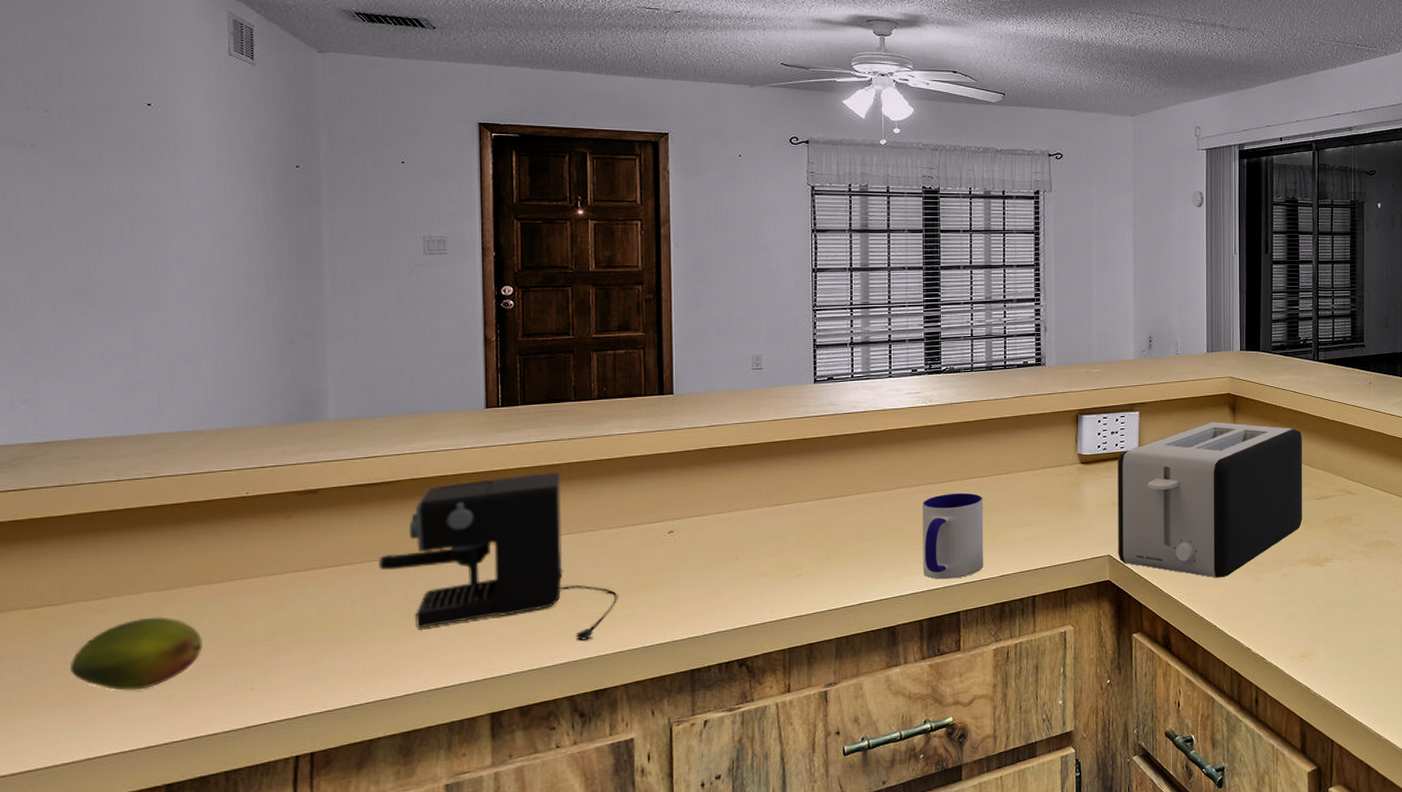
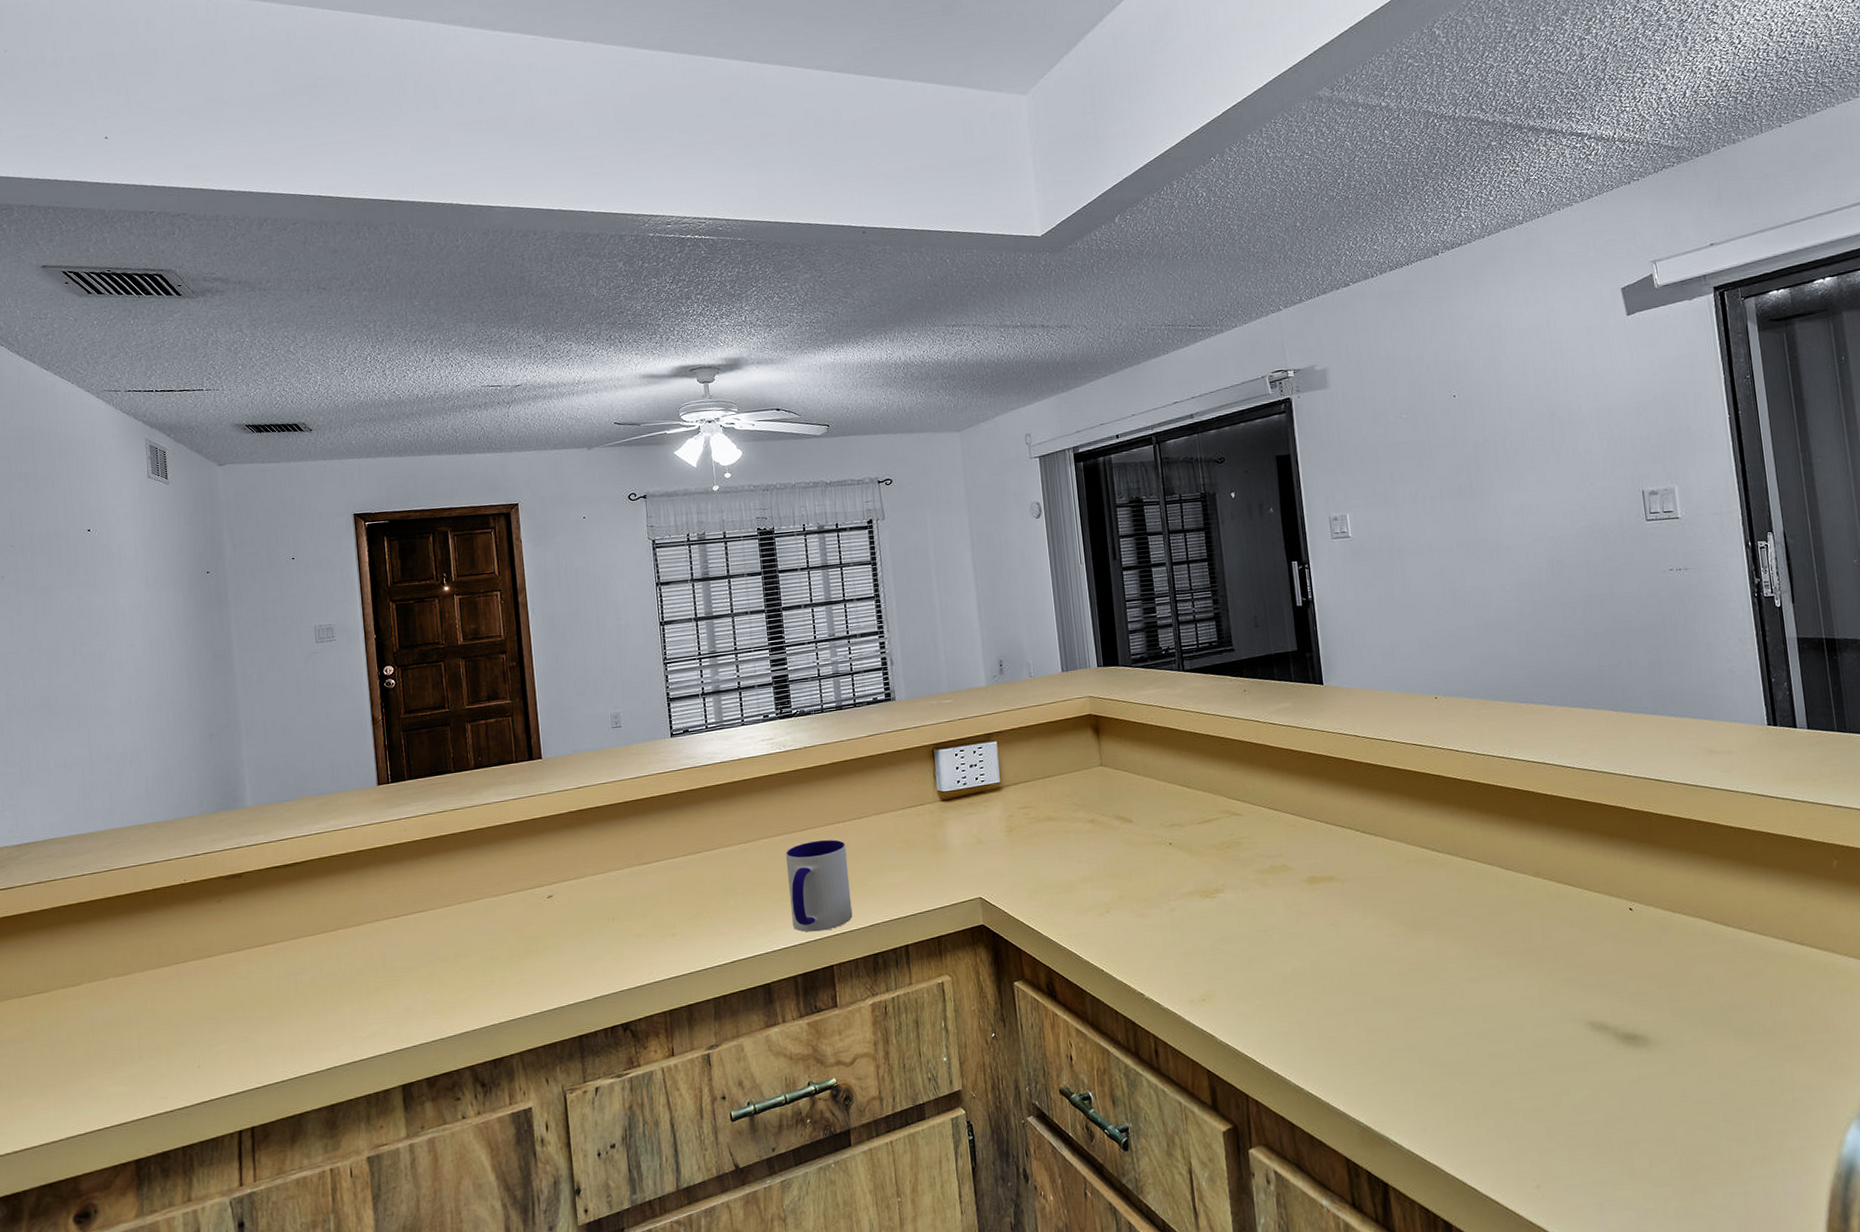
fruit: present [71,617,202,691] -> none [55,1000,157,1071]
coffee maker: present [377,472,619,641] -> none [295,843,508,1010]
toaster: present [1118,422,1303,578] -> none [979,746,1186,917]

